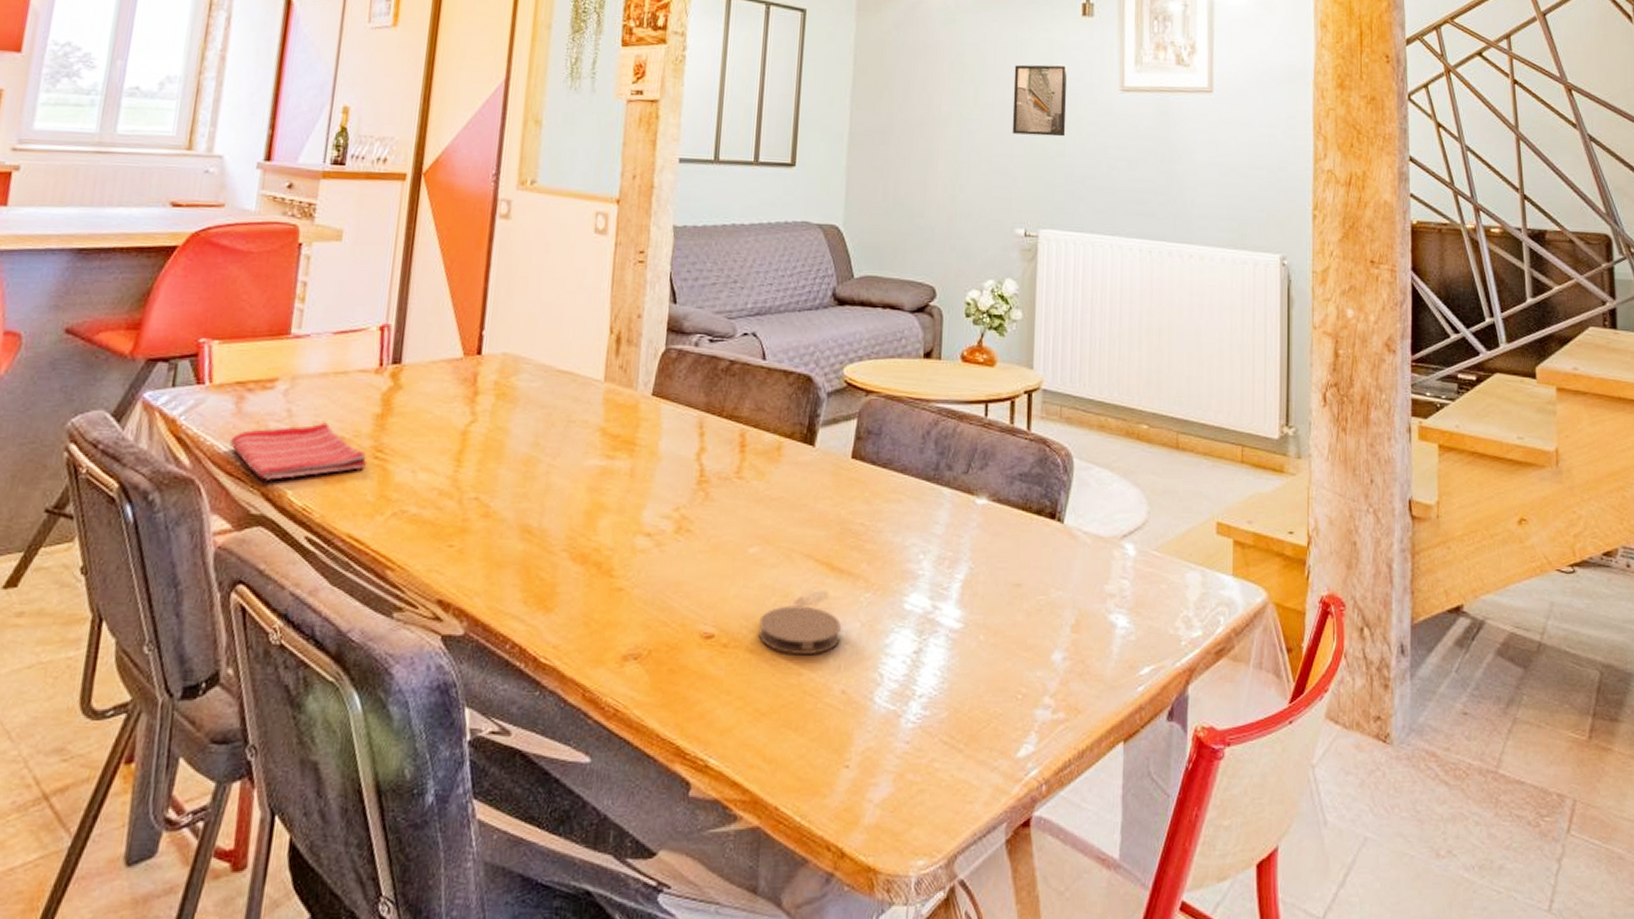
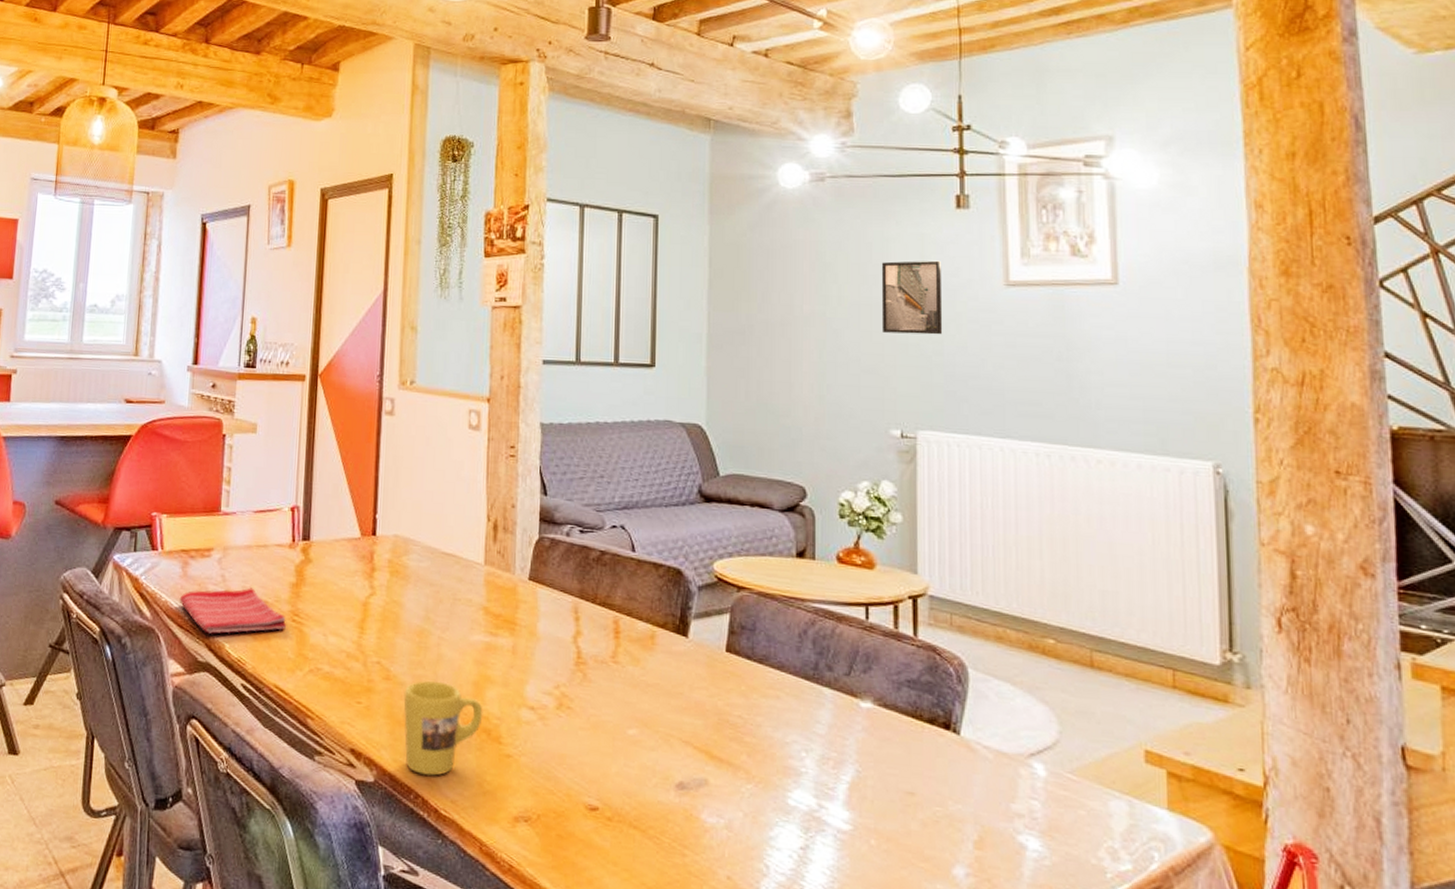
mug: none [502,513,595,622] -> present [403,680,483,777]
coaster: present [758,605,841,654] -> none [641,788,723,838]

